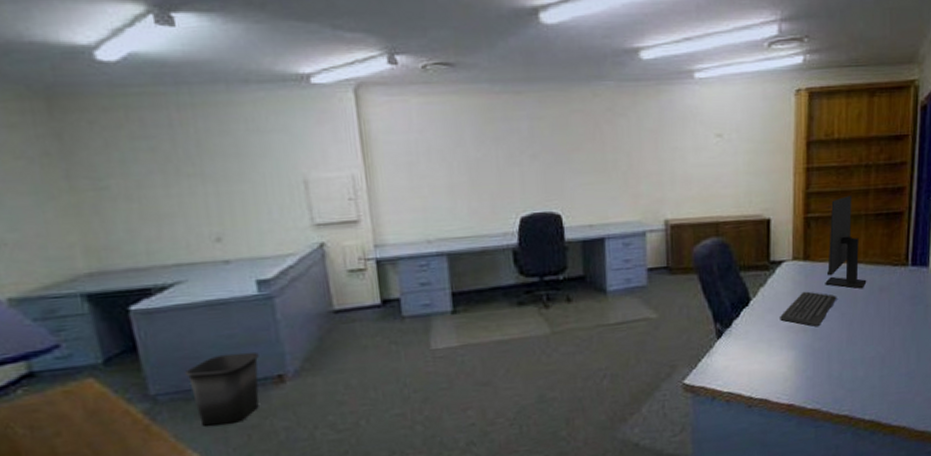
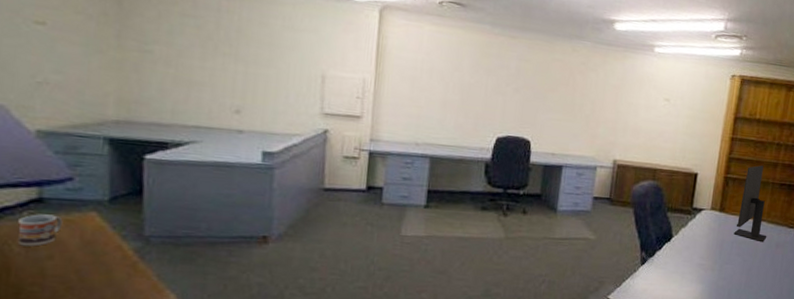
cup: none [14,388,62,427] -> present [17,214,63,247]
waste bin: present [184,352,259,426] -> none [180,210,250,272]
computer keyboard: present [780,291,837,326] -> none [694,237,742,267]

